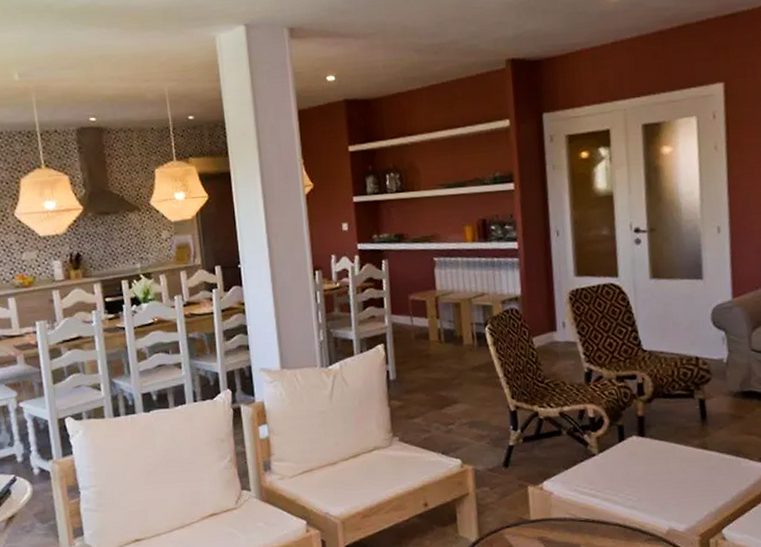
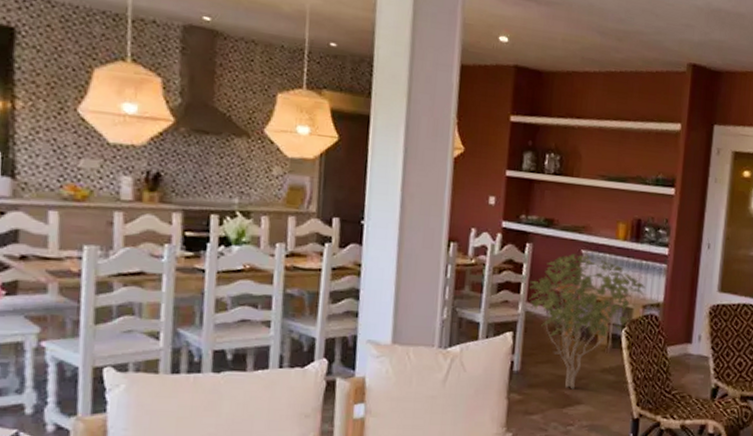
shrub: none [390,261,501,390] -> present [528,253,646,390]

